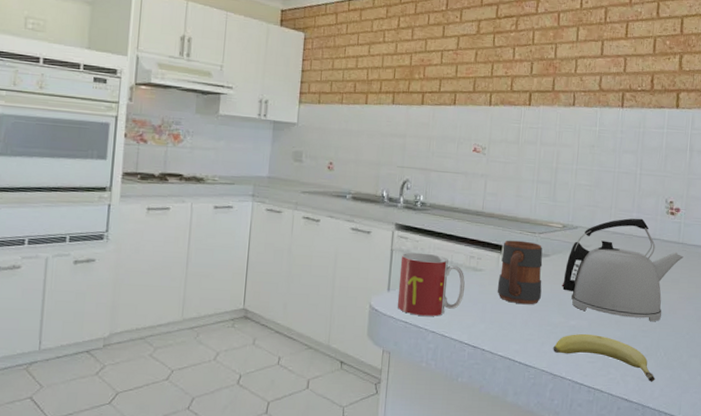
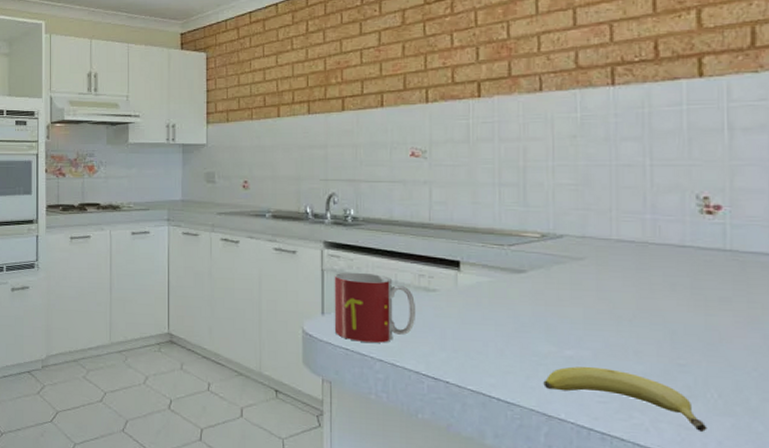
mug: present [497,240,543,305] -> none [458,254,519,331]
kettle: present [561,218,684,322] -> none [548,221,736,354]

